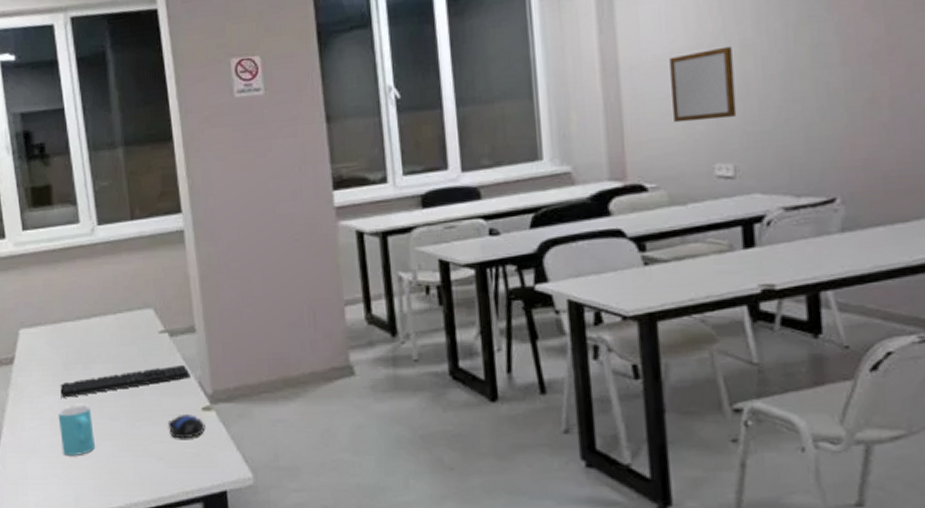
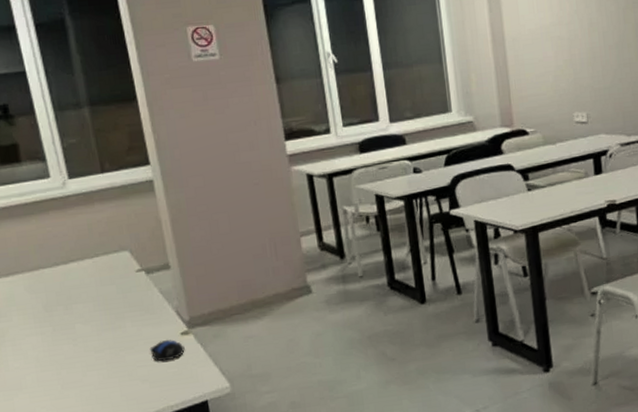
cup: present [58,406,96,455] -> none [42,342,83,388]
keyboard: present [60,364,190,398] -> none [42,297,168,338]
writing board: present [669,46,737,123] -> none [540,23,588,82]

